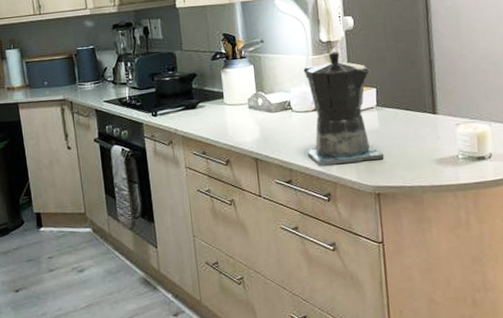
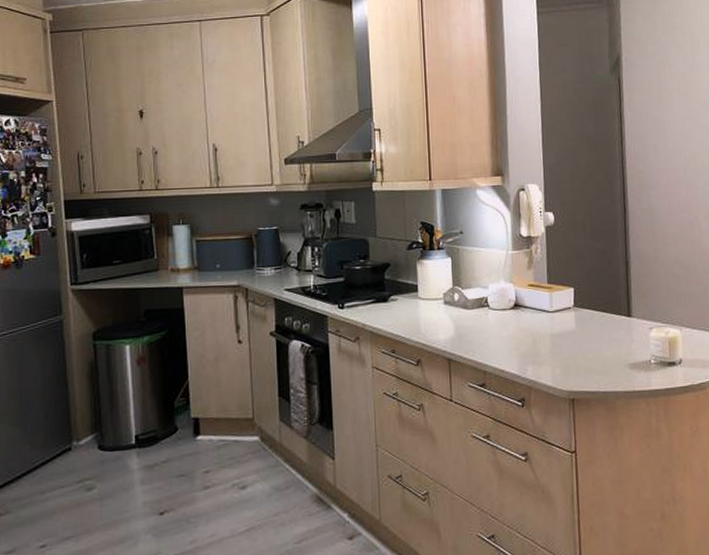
coffee maker: present [303,52,385,166] -> none [502,248,580,369]

